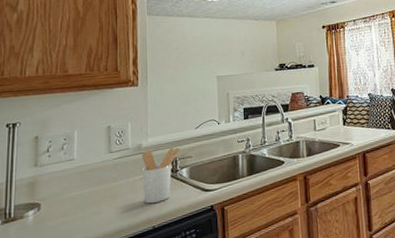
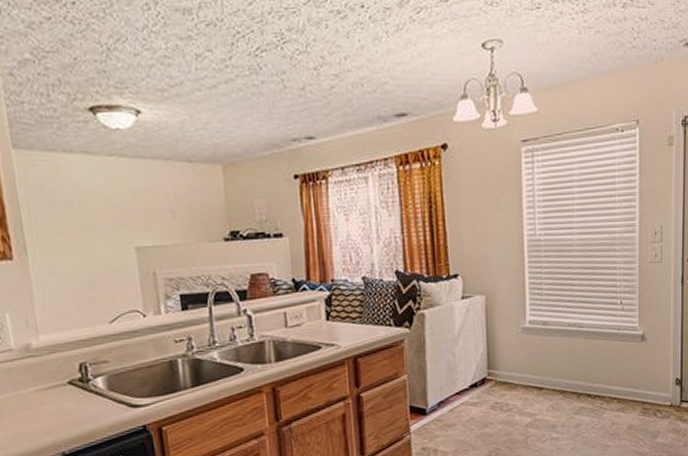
utensil holder: present [141,147,180,204] -> none [32,348,91,424]

